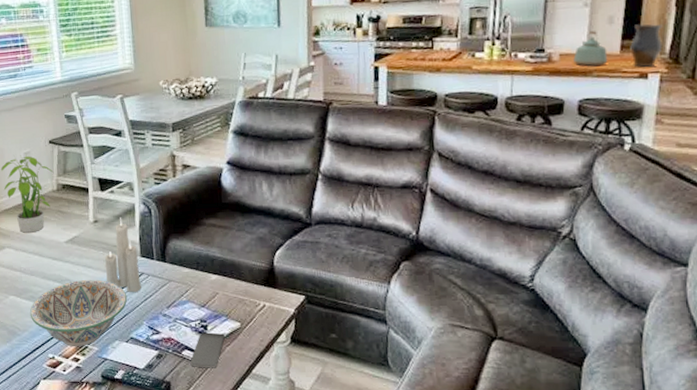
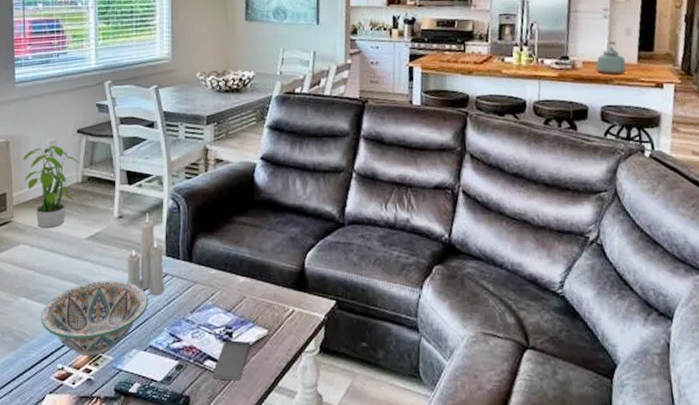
vase: present [630,24,663,67] -> none [646,37,675,77]

